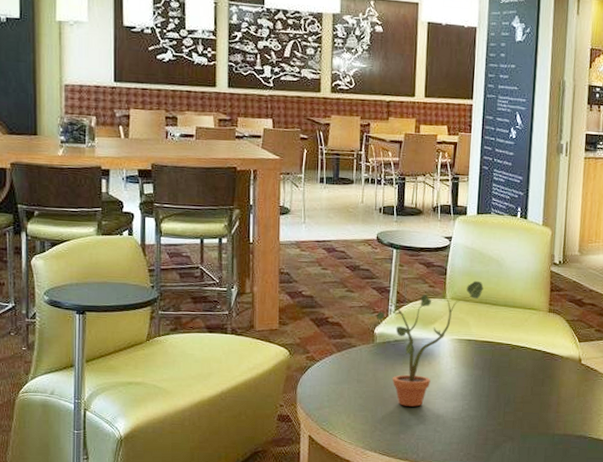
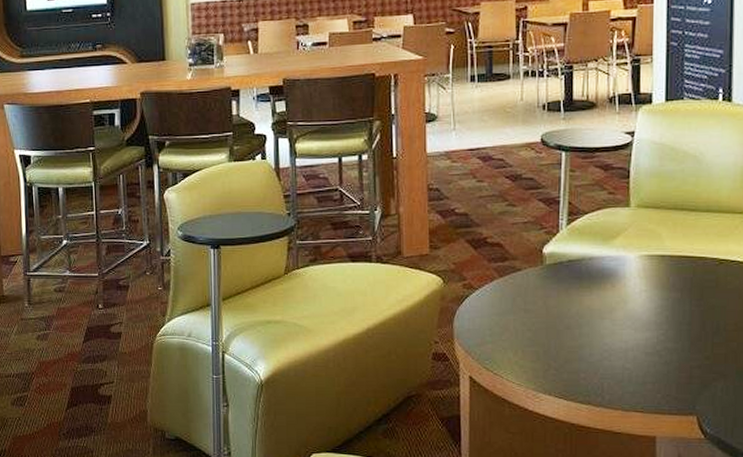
potted plant: present [376,280,484,407] -> none [544,182,678,339]

